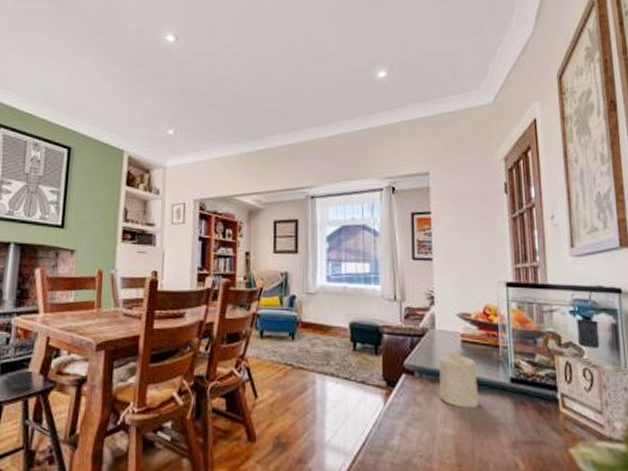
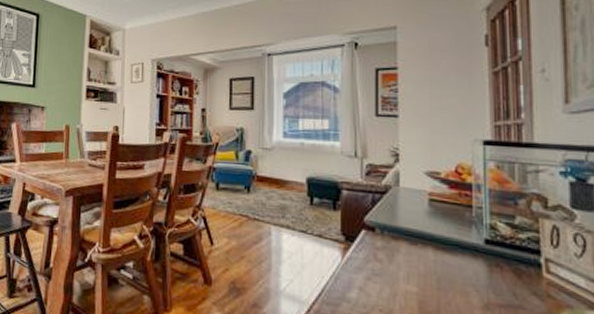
candle: present [439,351,479,409] -> none [402,209,447,268]

